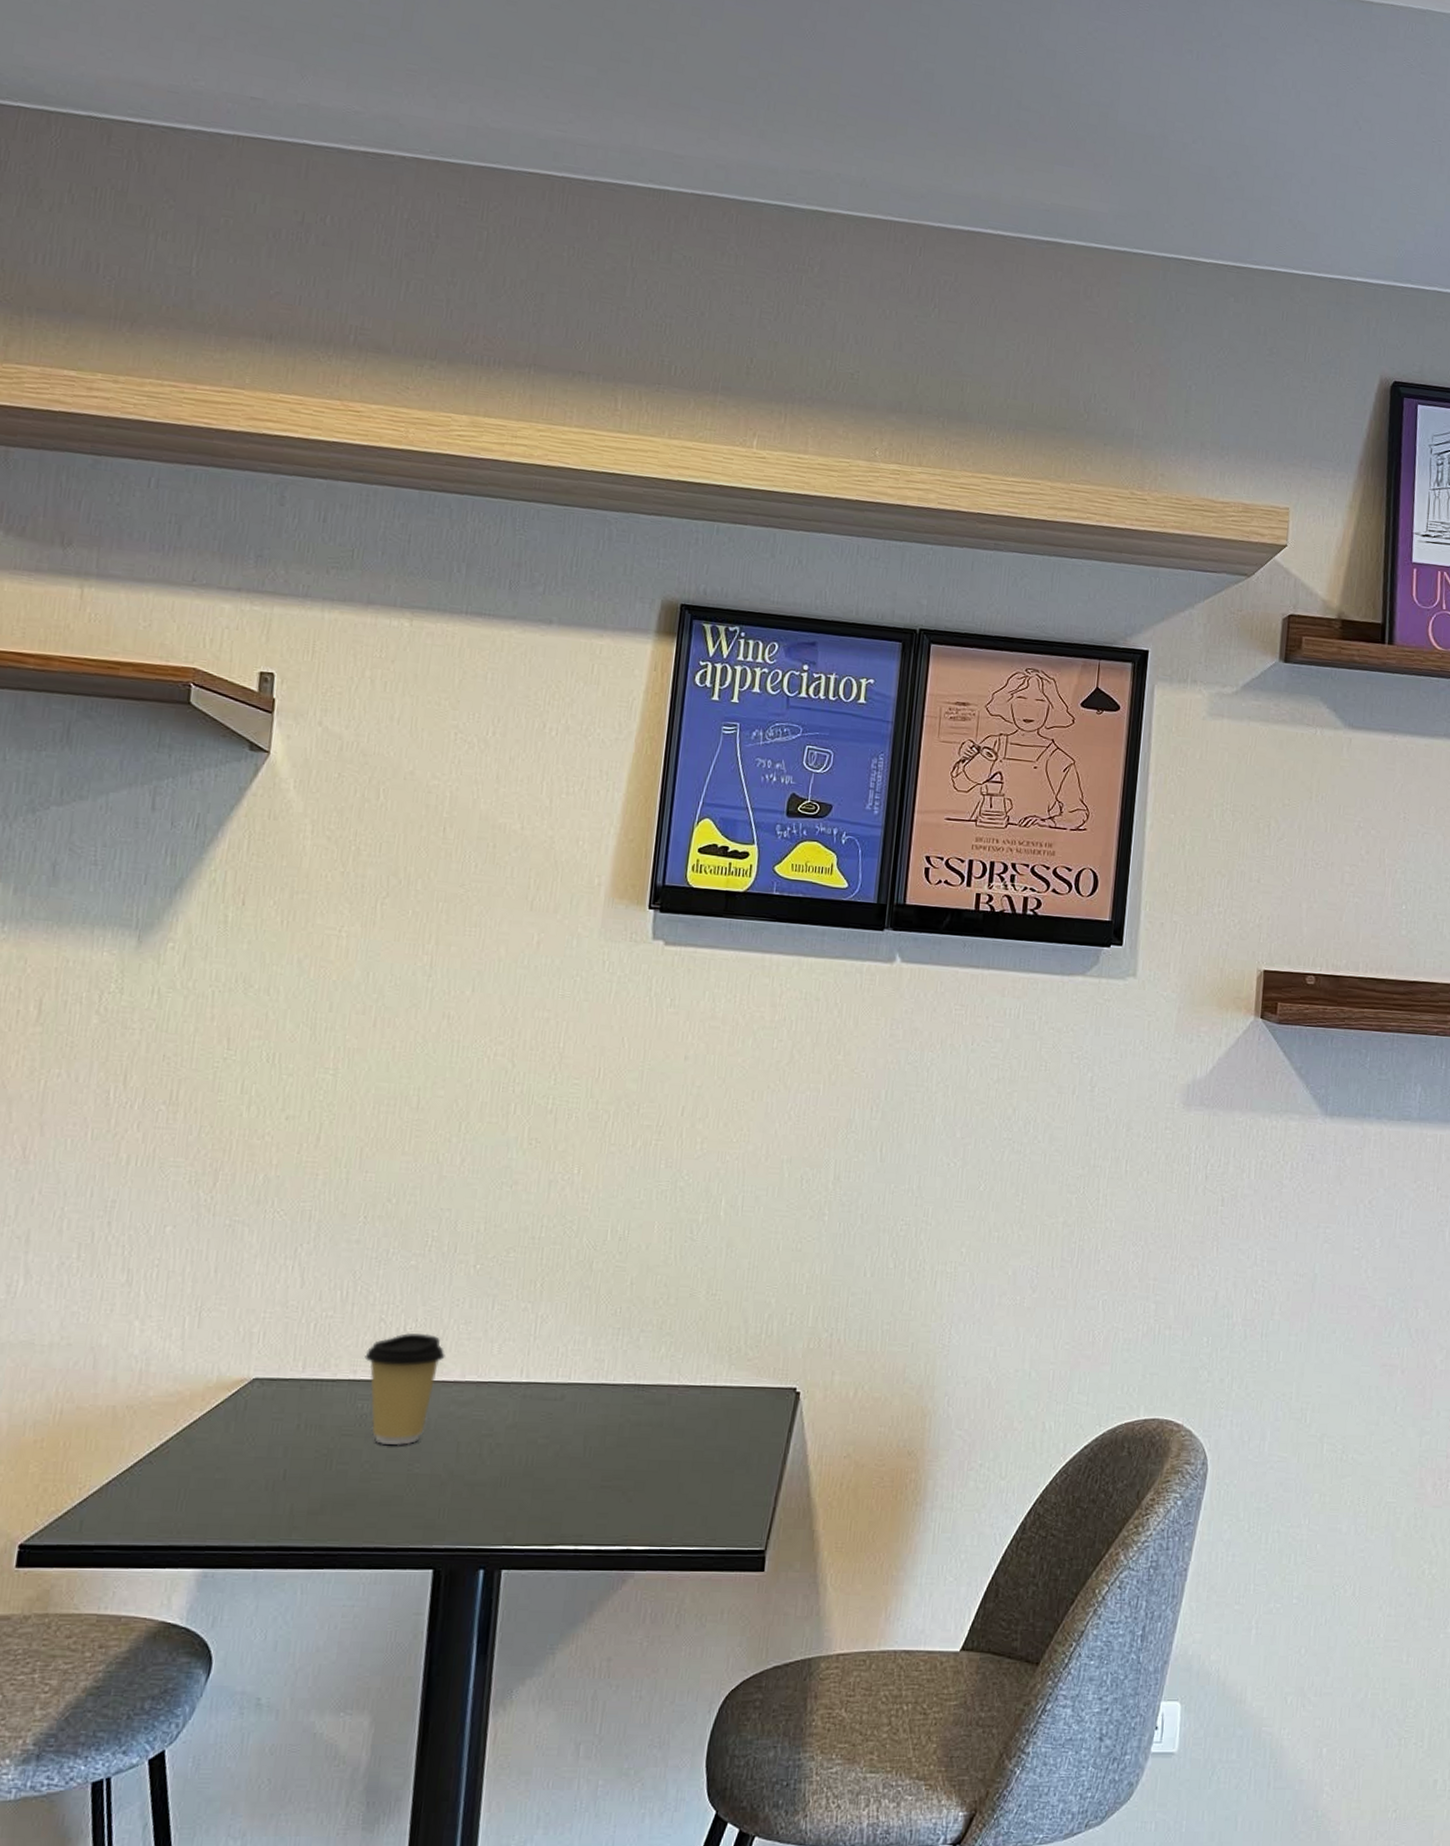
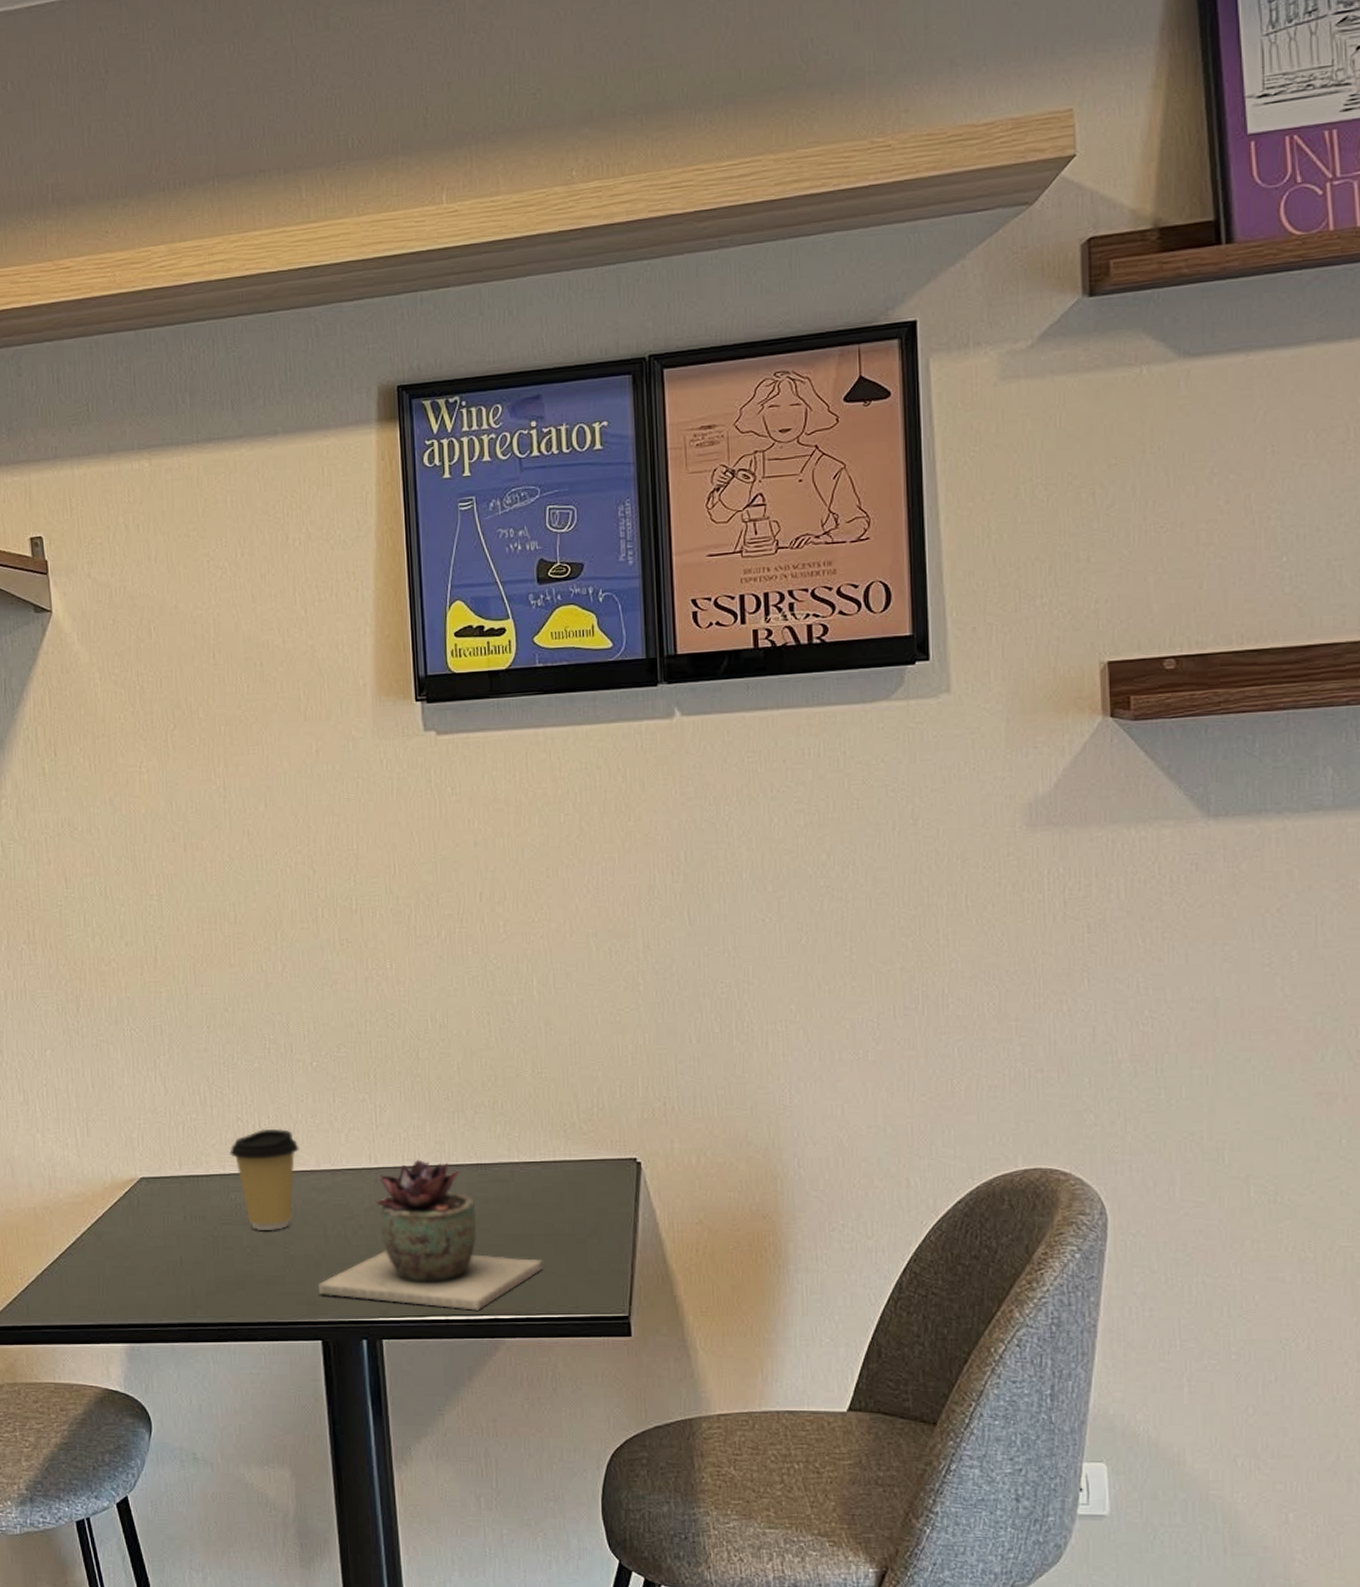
succulent plant: none [438,1376,687,1540] -> present [317,1159,544,1311]

